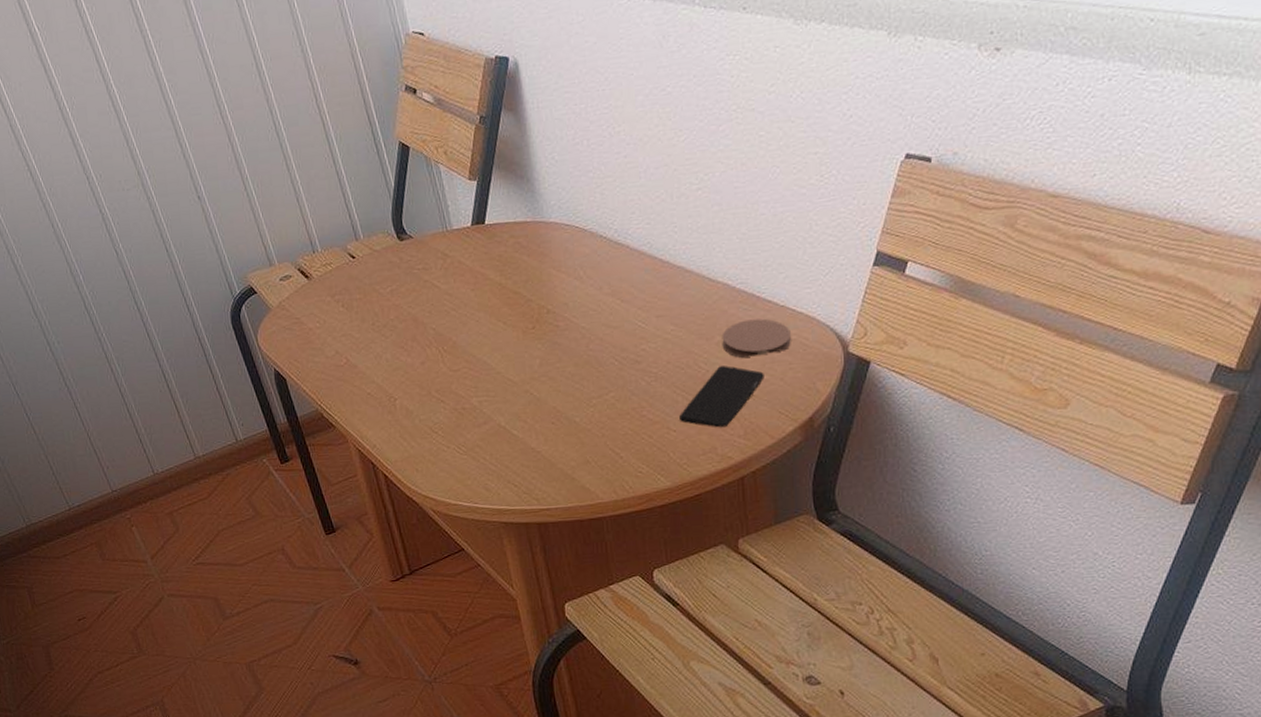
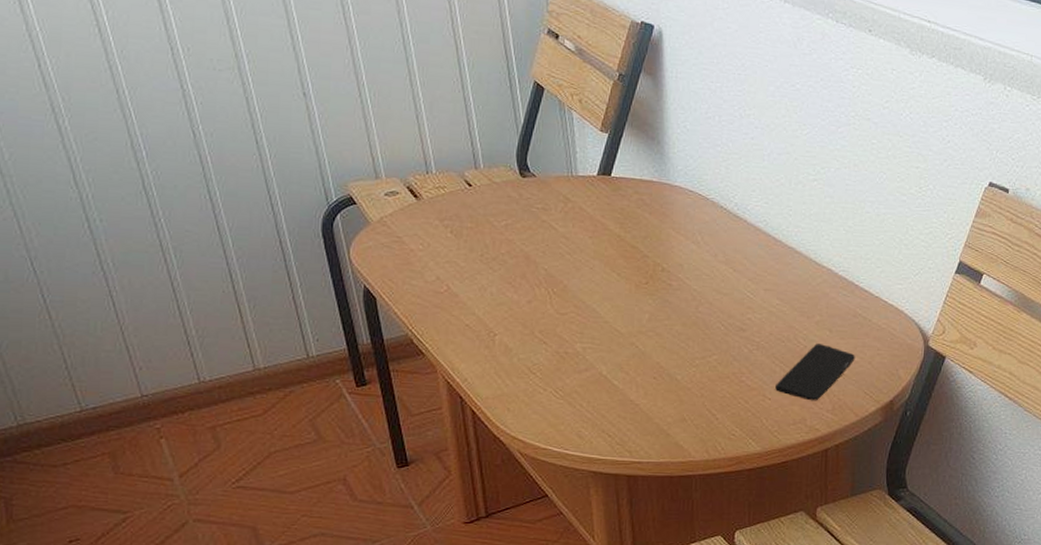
coaster: present [722,318,791,358] -> none [821,305,882,339]

